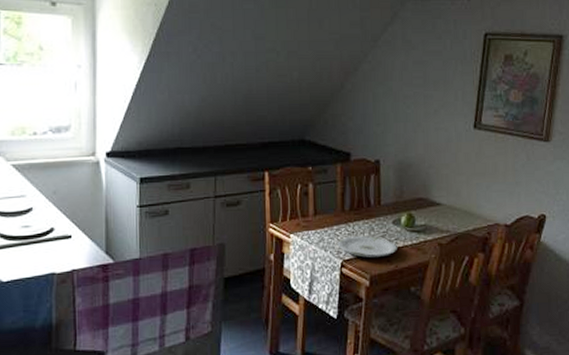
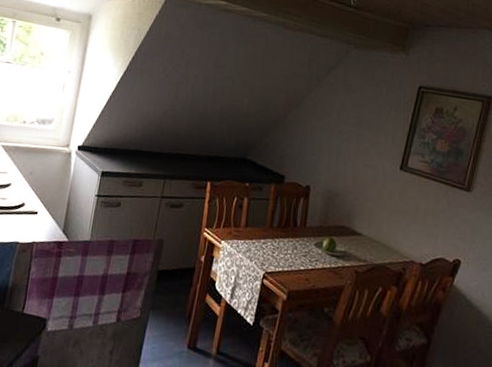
plate: present [337,236,397,258] -> none [262,251,316,275]

